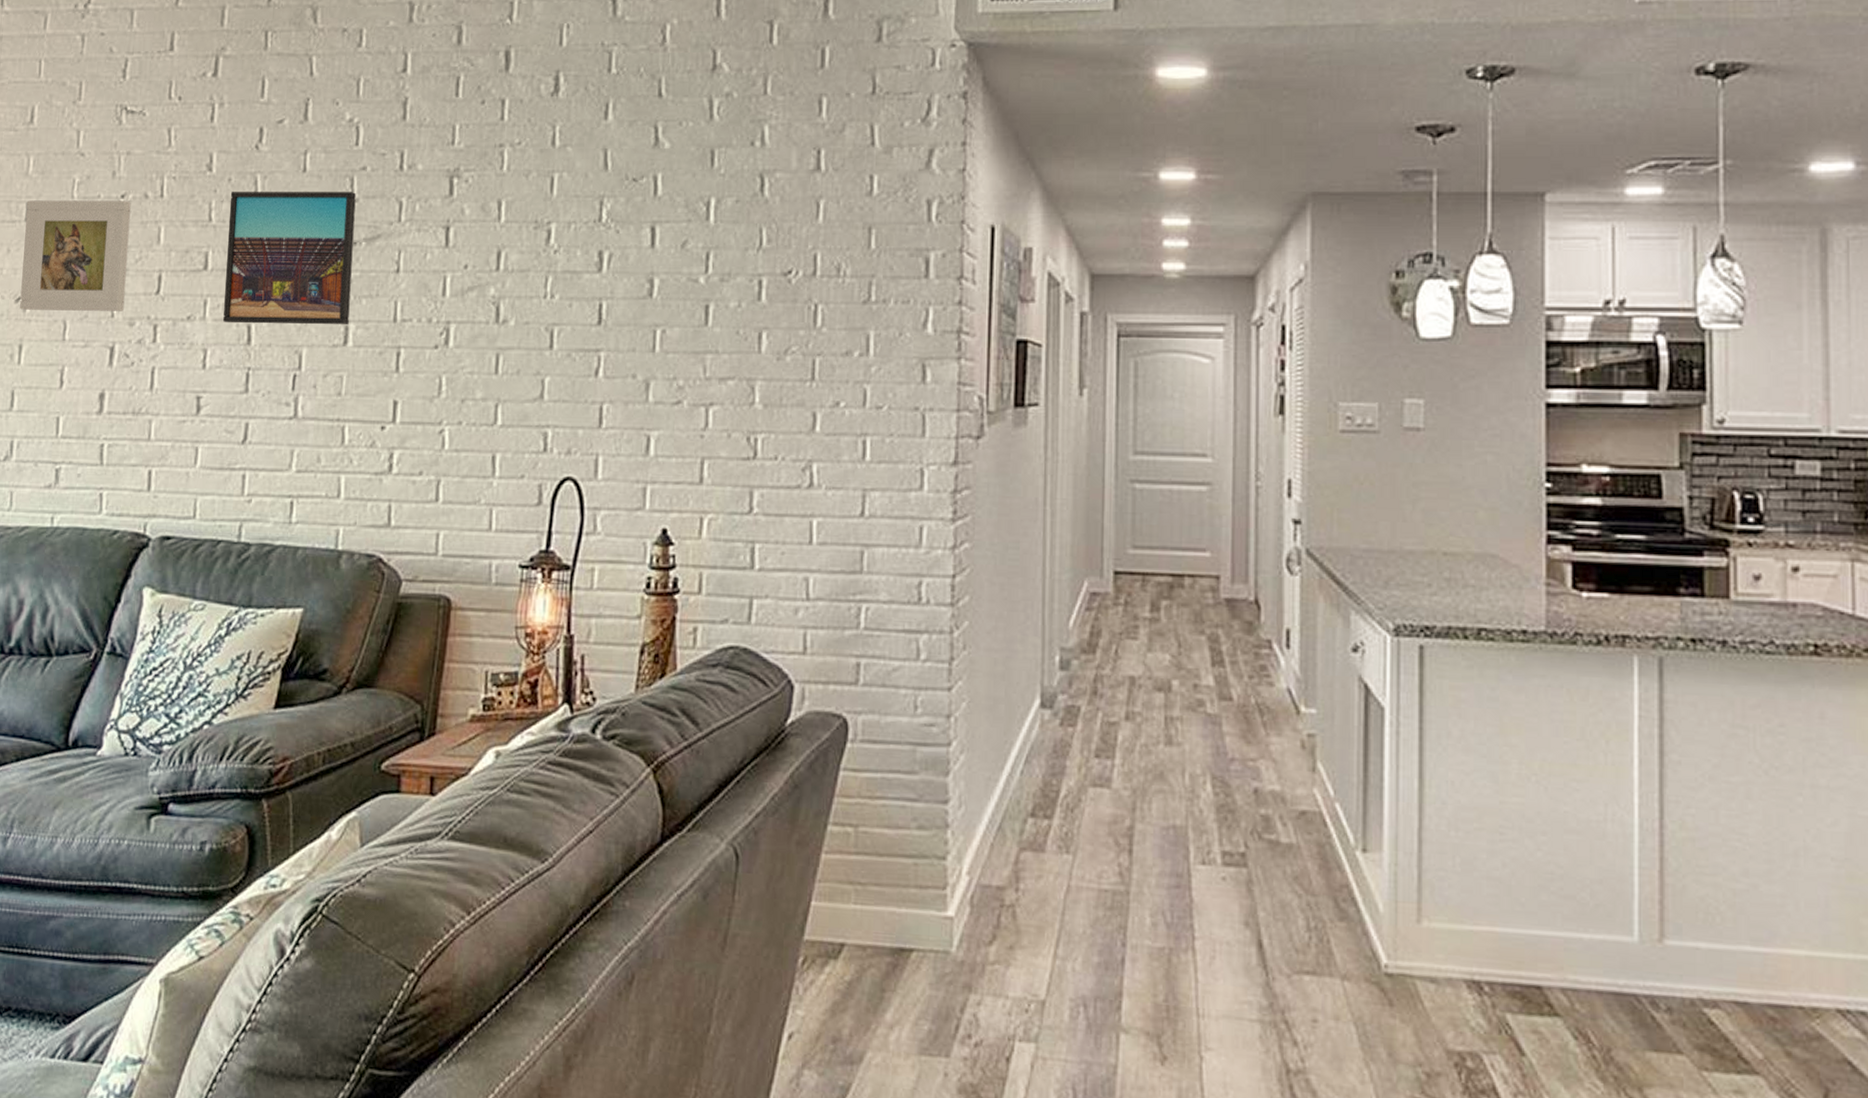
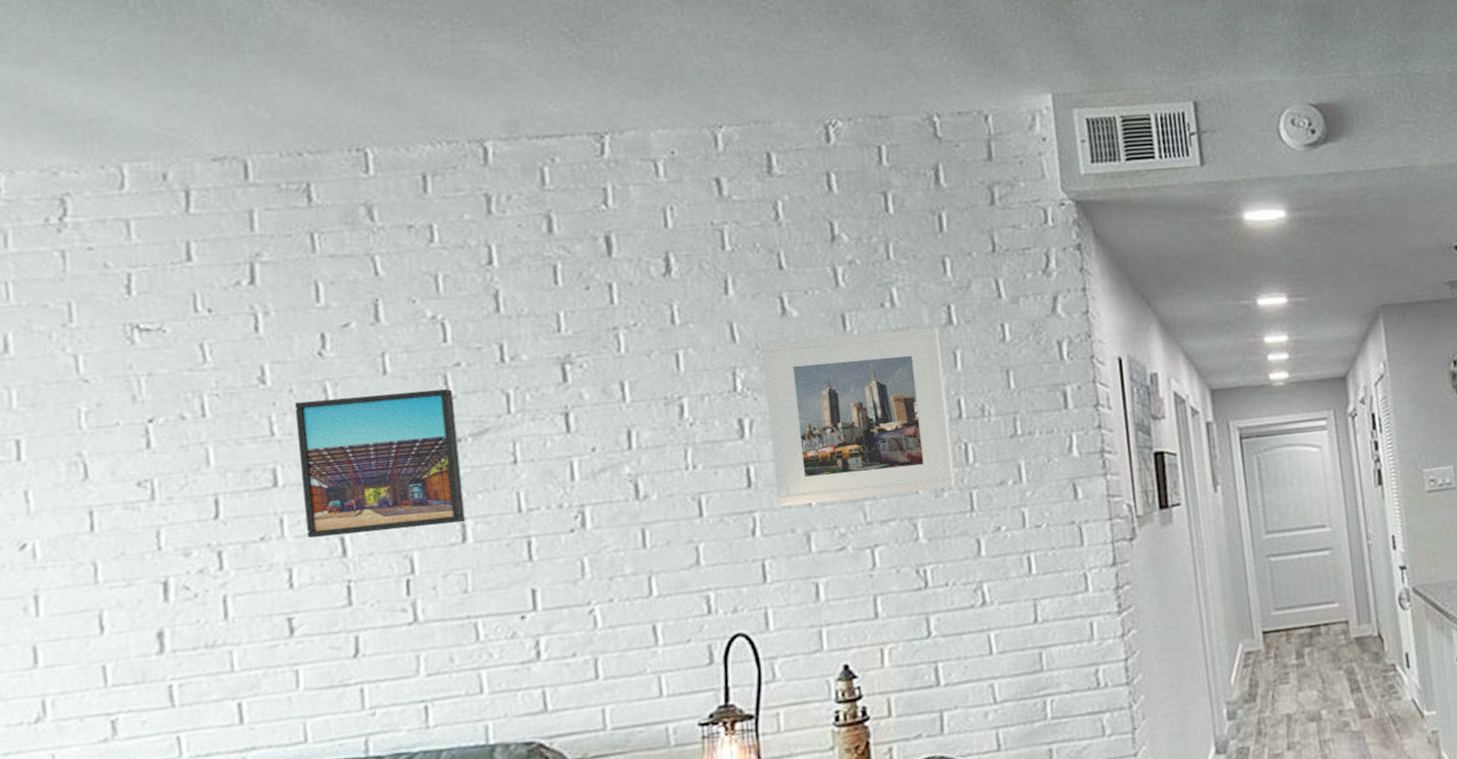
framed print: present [20,200,131,311] -> none [17,425,174,557]
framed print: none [623,172,805,353] -> present [761,327,956,507]

